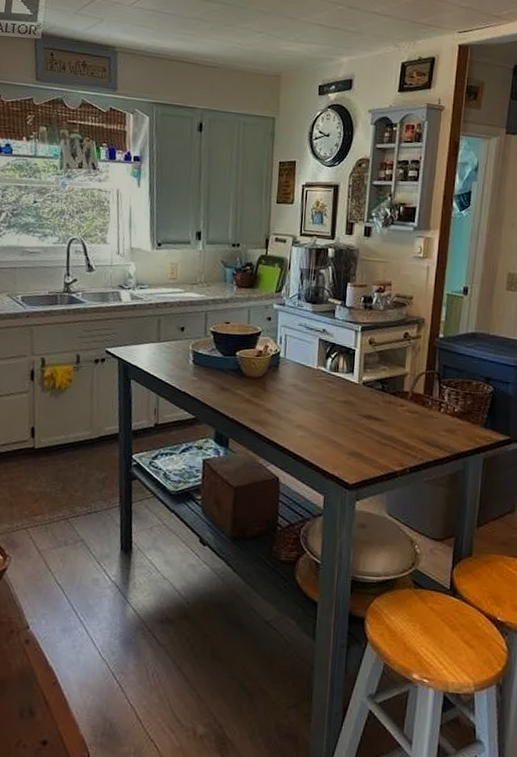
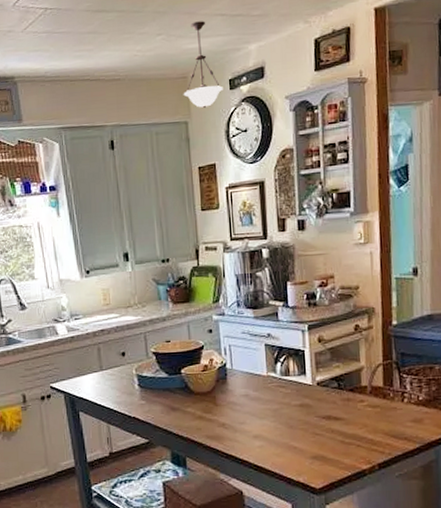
pendant light: none [274,27,313,109] -> present [183,21,223,109]

